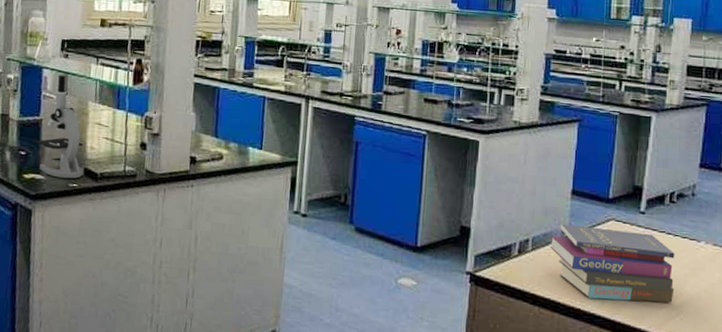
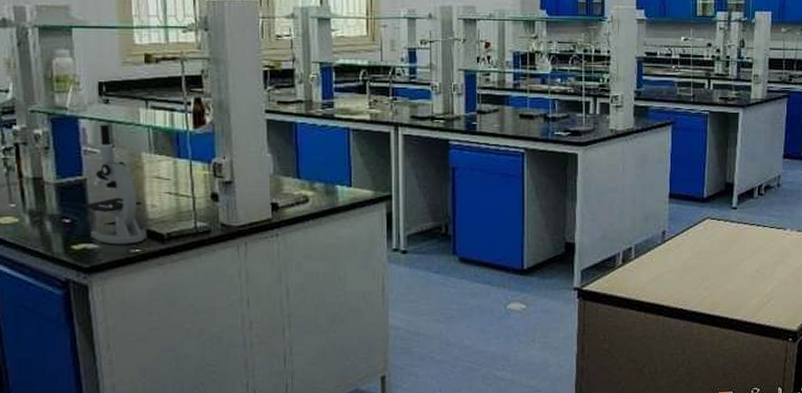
books: present [549,224,675,303] -> none [651,227,766,297]

